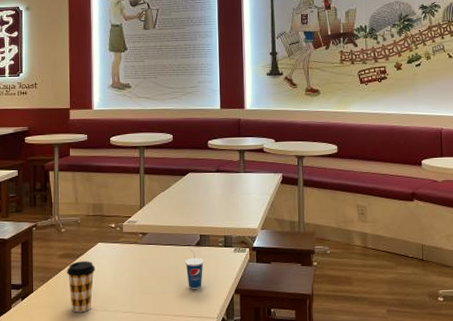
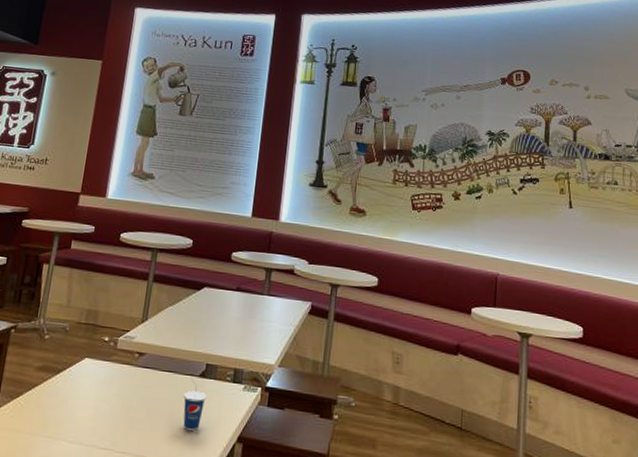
coffee cup: present [67,261,96,313] -> none [39,377,77,443]

